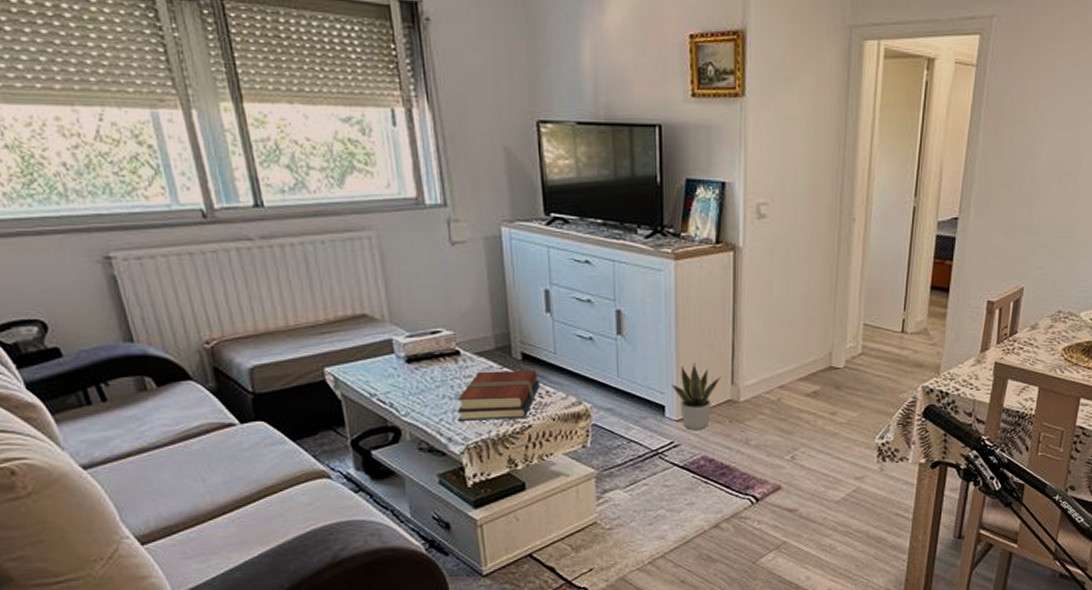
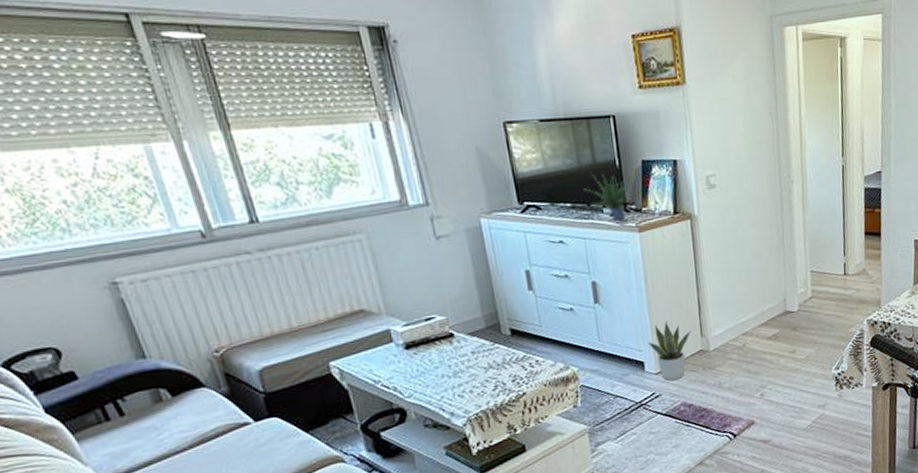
books: present [458,370,541,421] -> none [456,343,530,396]
potted plant: none [618,190,683,244] -> present [583,174,642,221]

